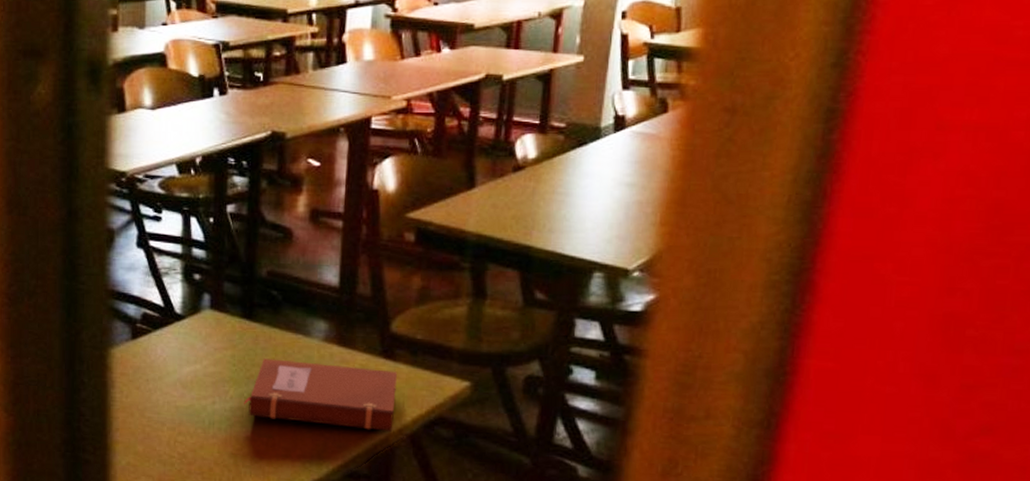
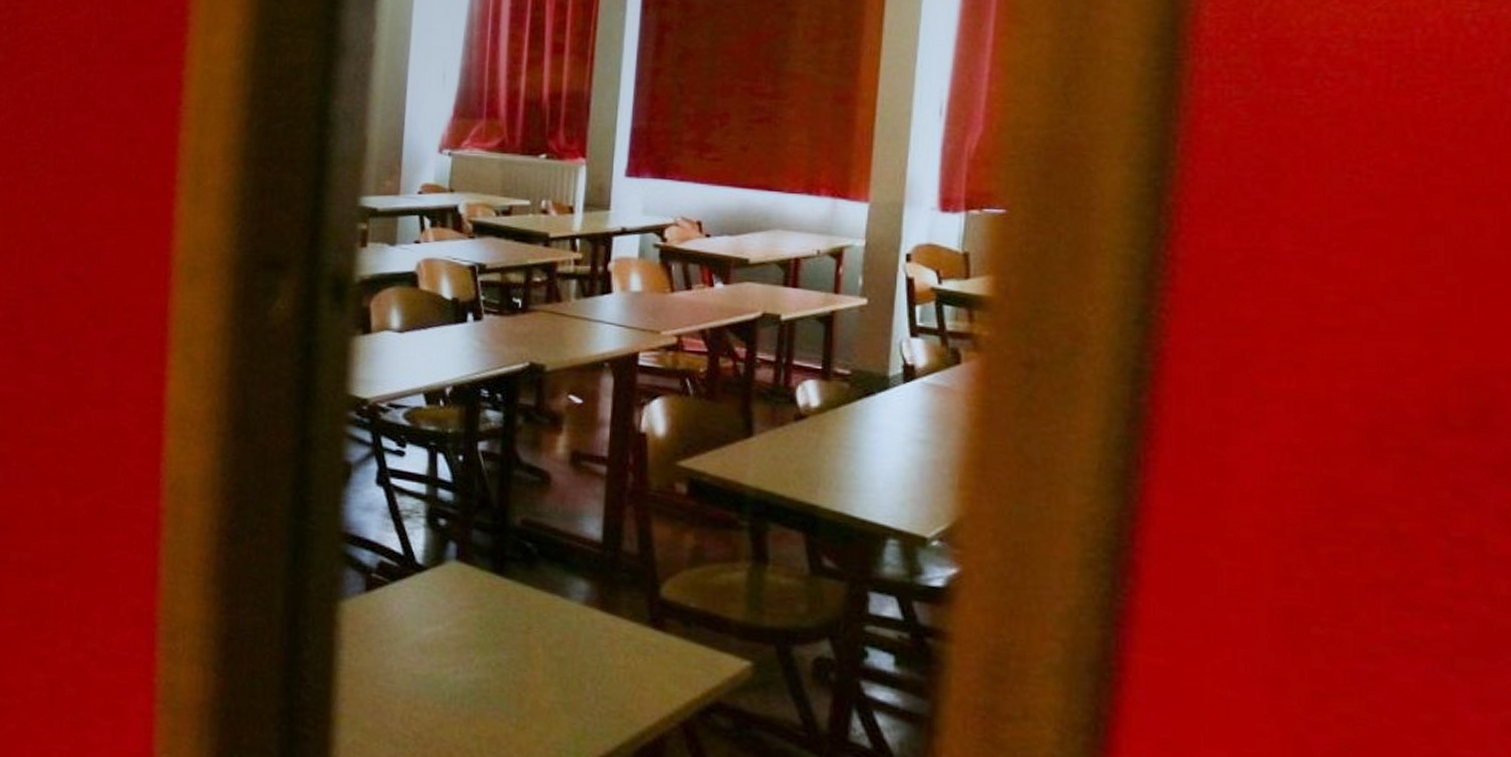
notebook: present [244,358,397,431] -> none [491,621,667,717]

